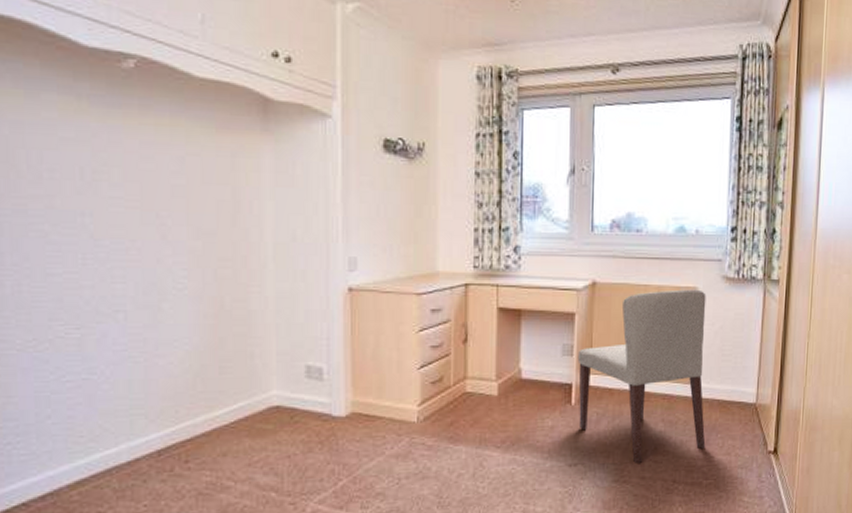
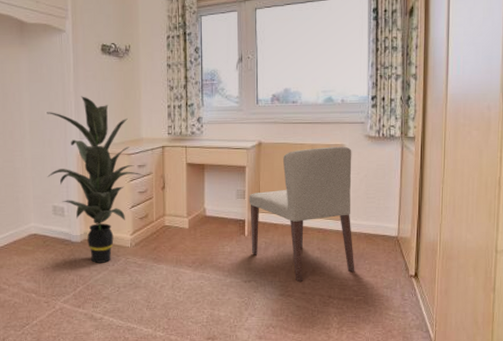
indoor plant: none [299,210,439,446] -> present [47,96,144,263]

